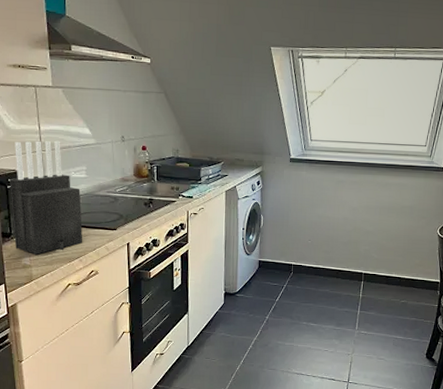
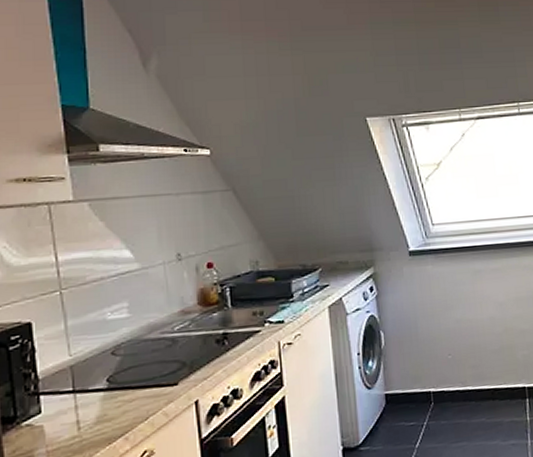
knife block: present [10,140,83,255] -> none [13,272,129,442]

